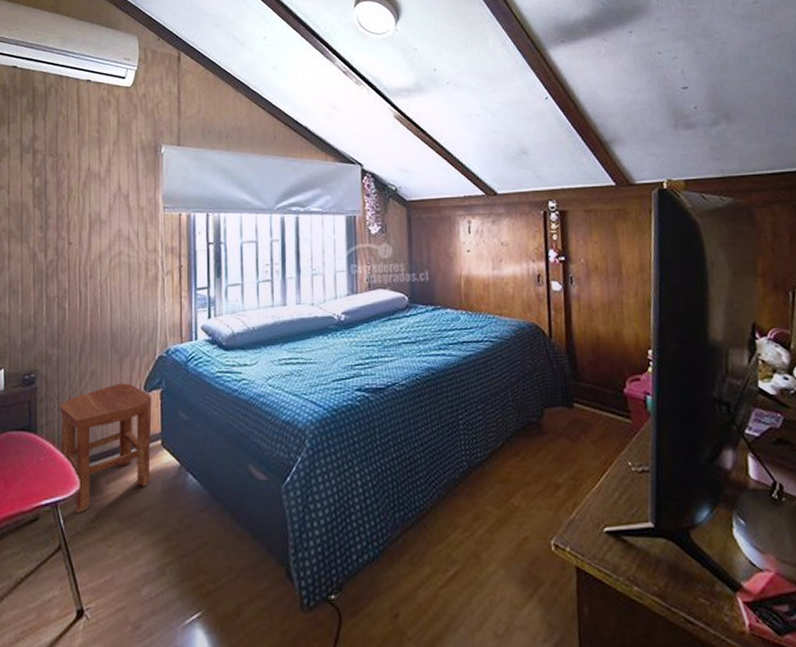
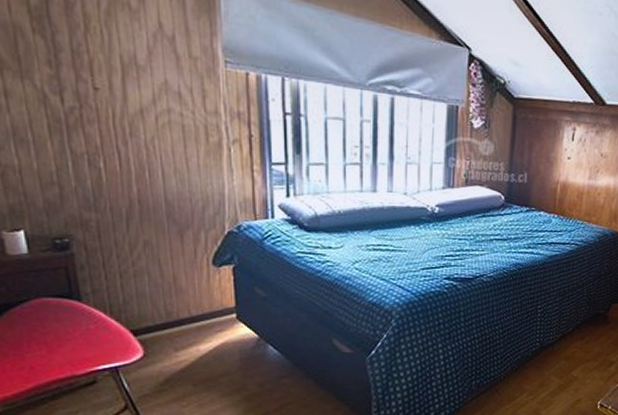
stool: present [59,383,152,513] -> none [107,256,226,377]

